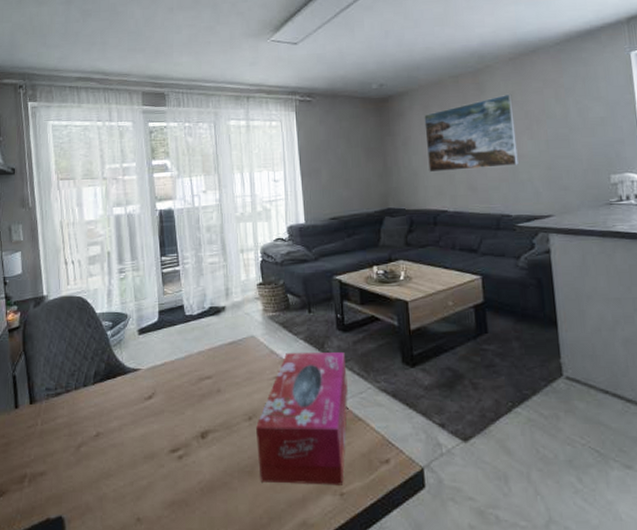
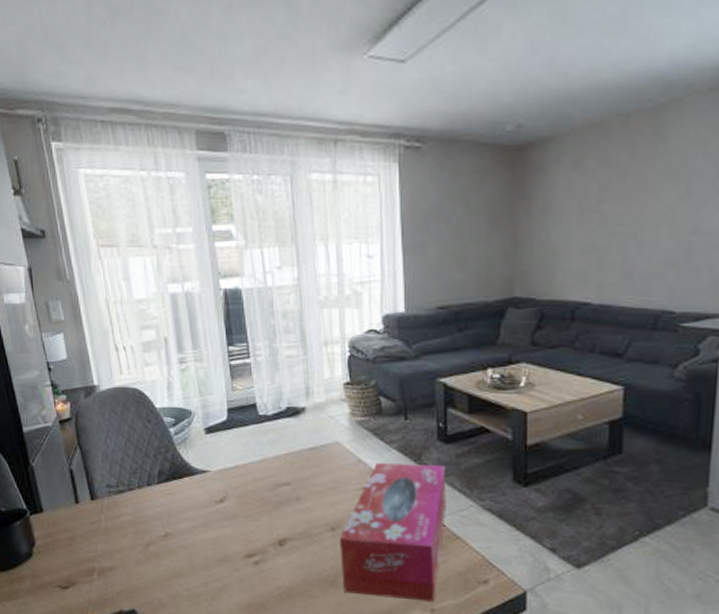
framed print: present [424,93,519,173] -> none [572,142,704,252]

